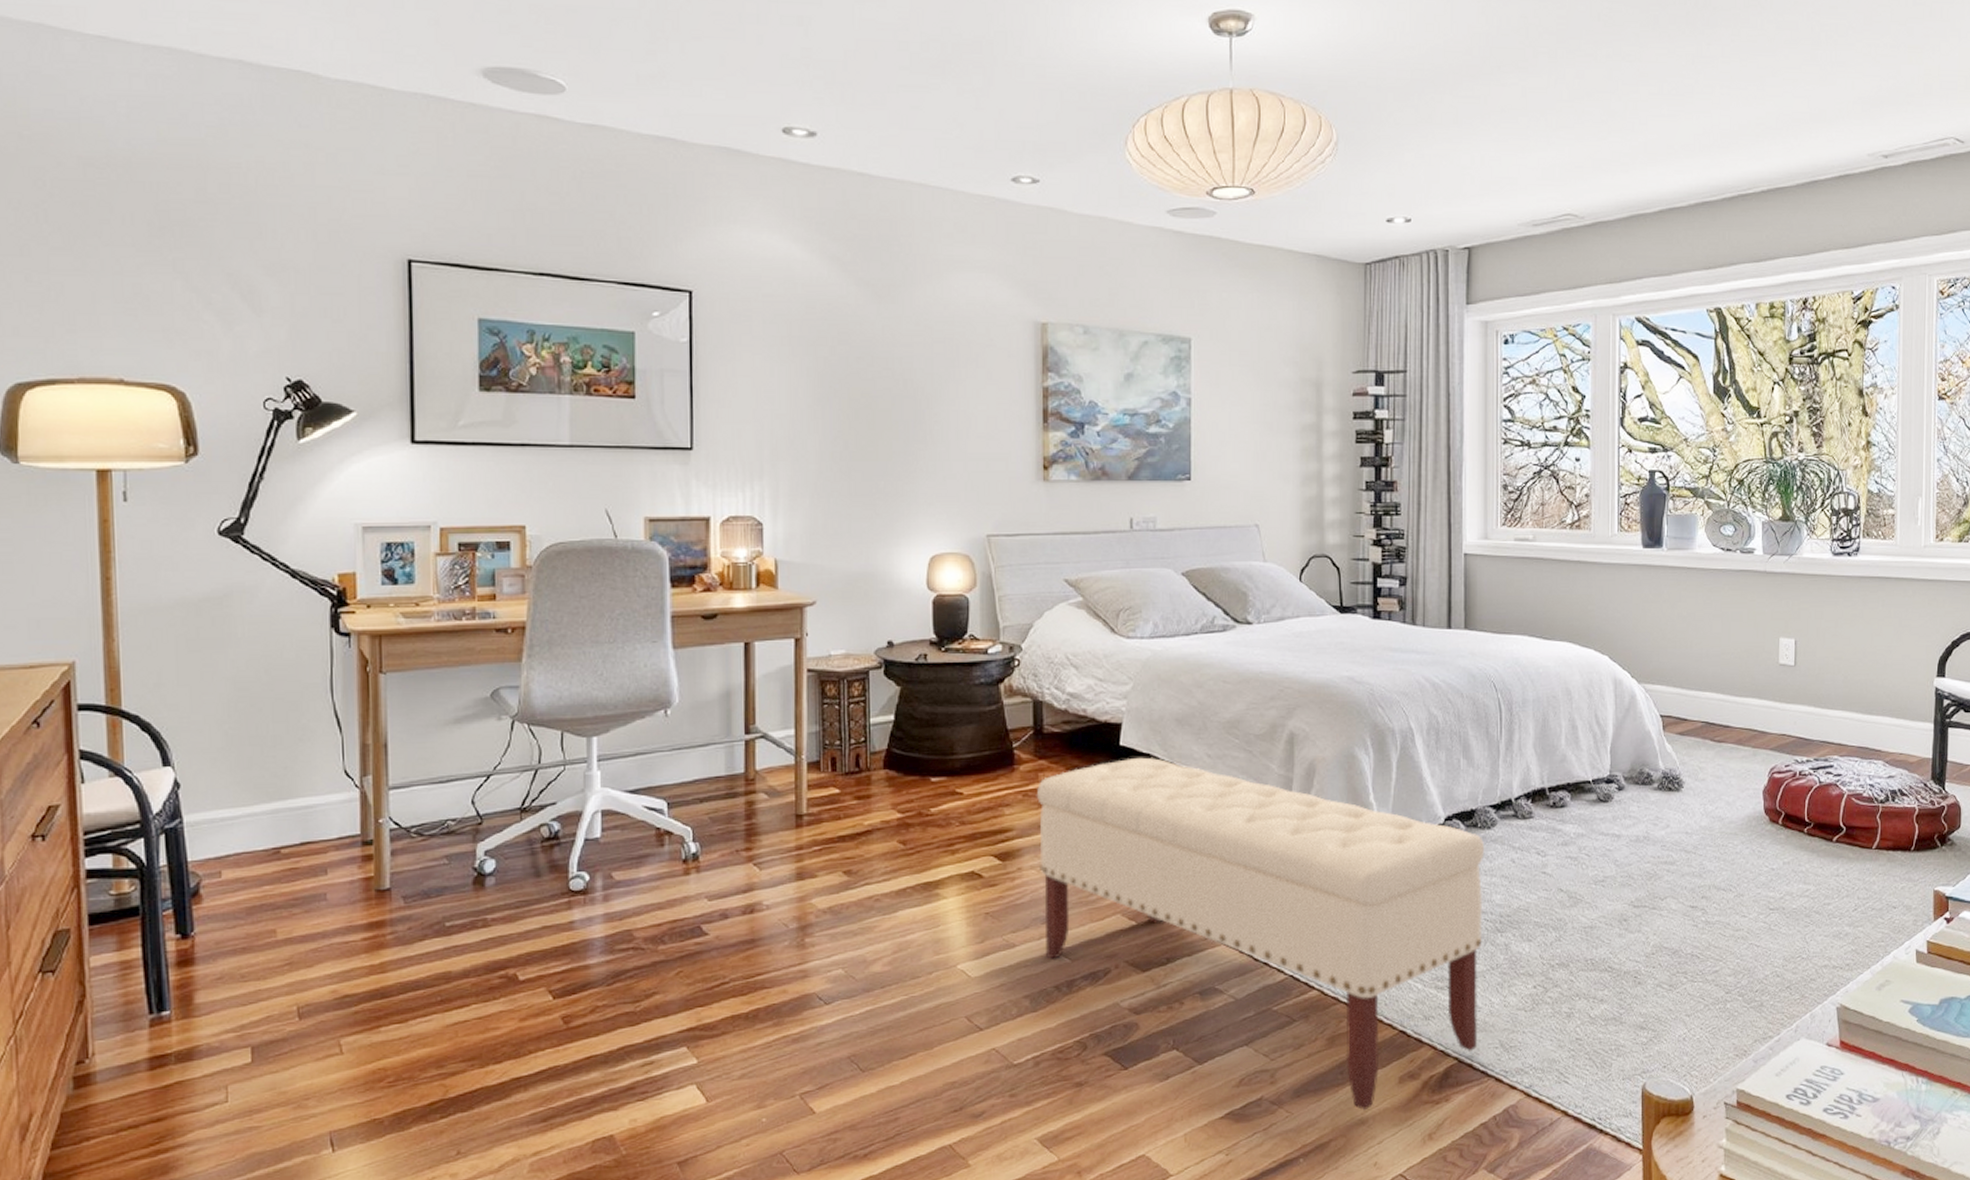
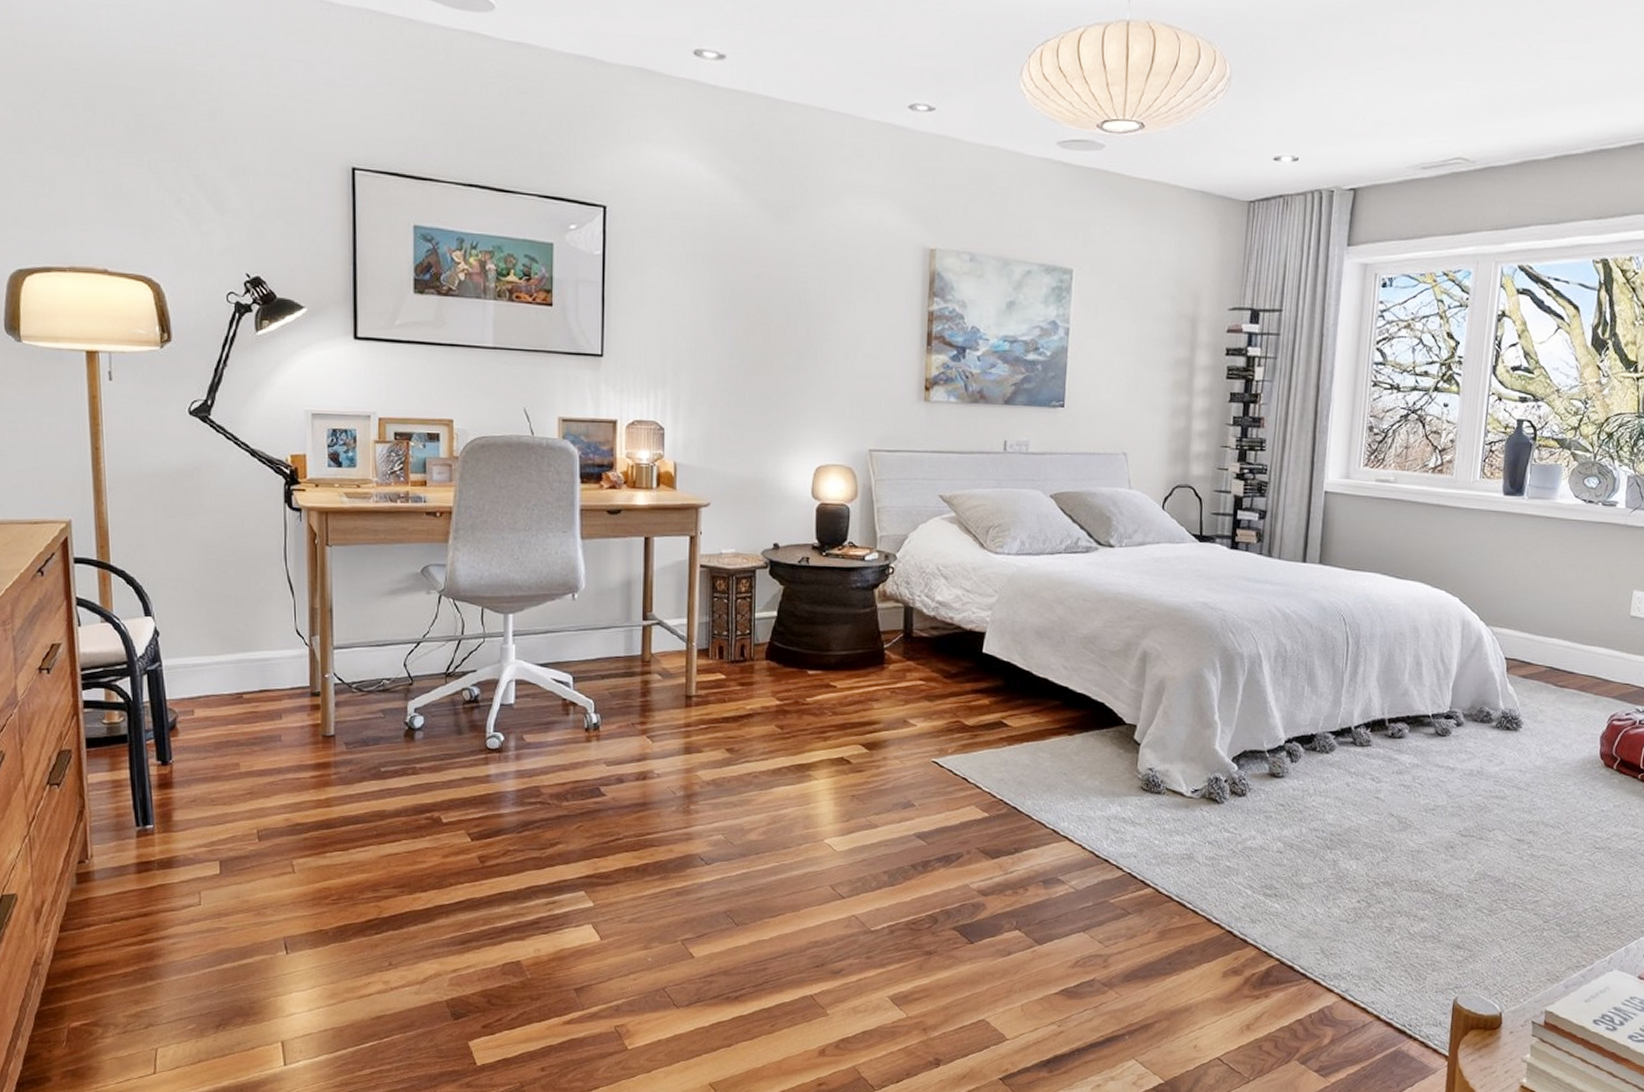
bench: present [1036,757,1485,1111] -> none [903,664,1322,999]

